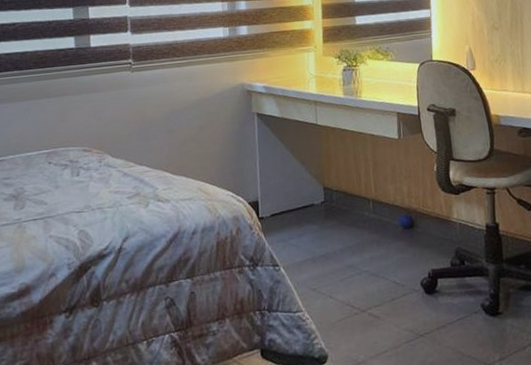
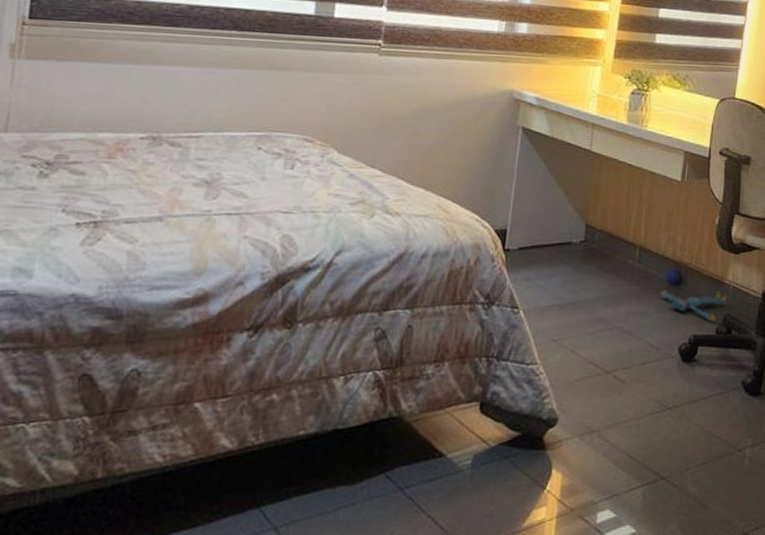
plush toy: none [397,229,456,257] -> present [660,289,728,322]

